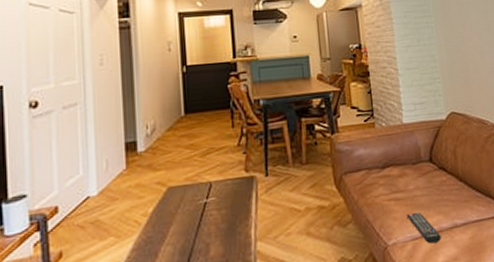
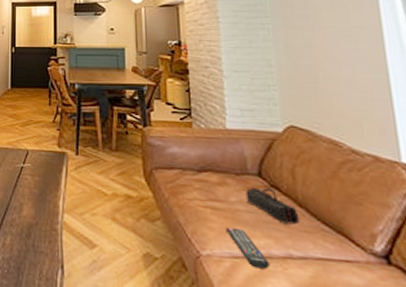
pencil case: none [420,170,461,200] -> present [245,187,300,225]

